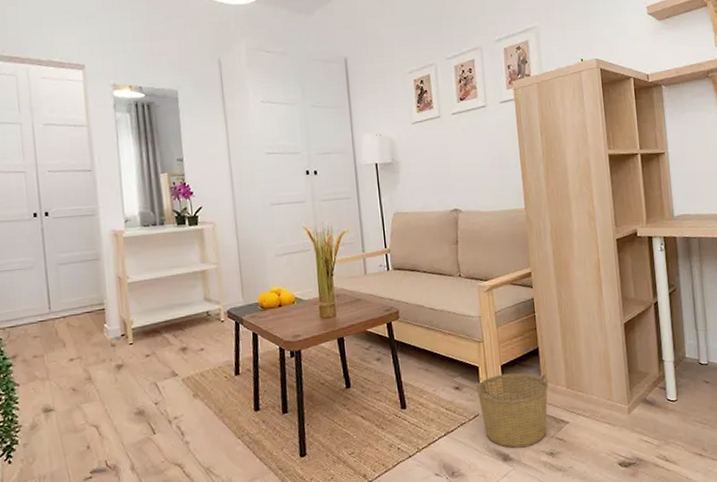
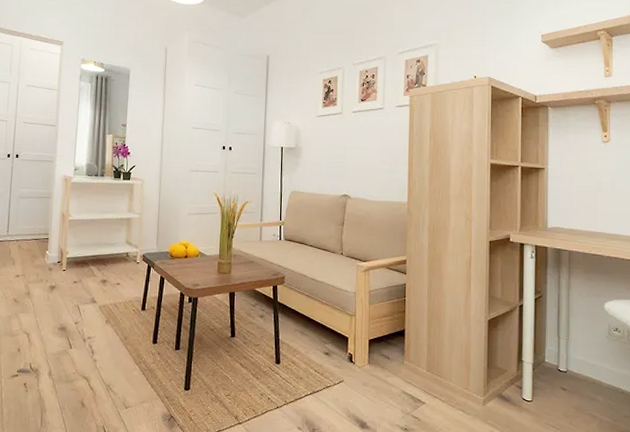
basket: present [476,373,548,448] -> none [344,348,410,419]

